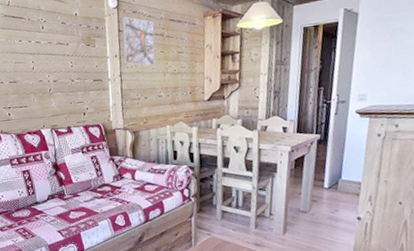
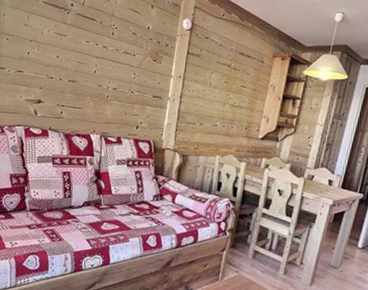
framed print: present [121,16,155,66] -> none [185,40,224,94]

